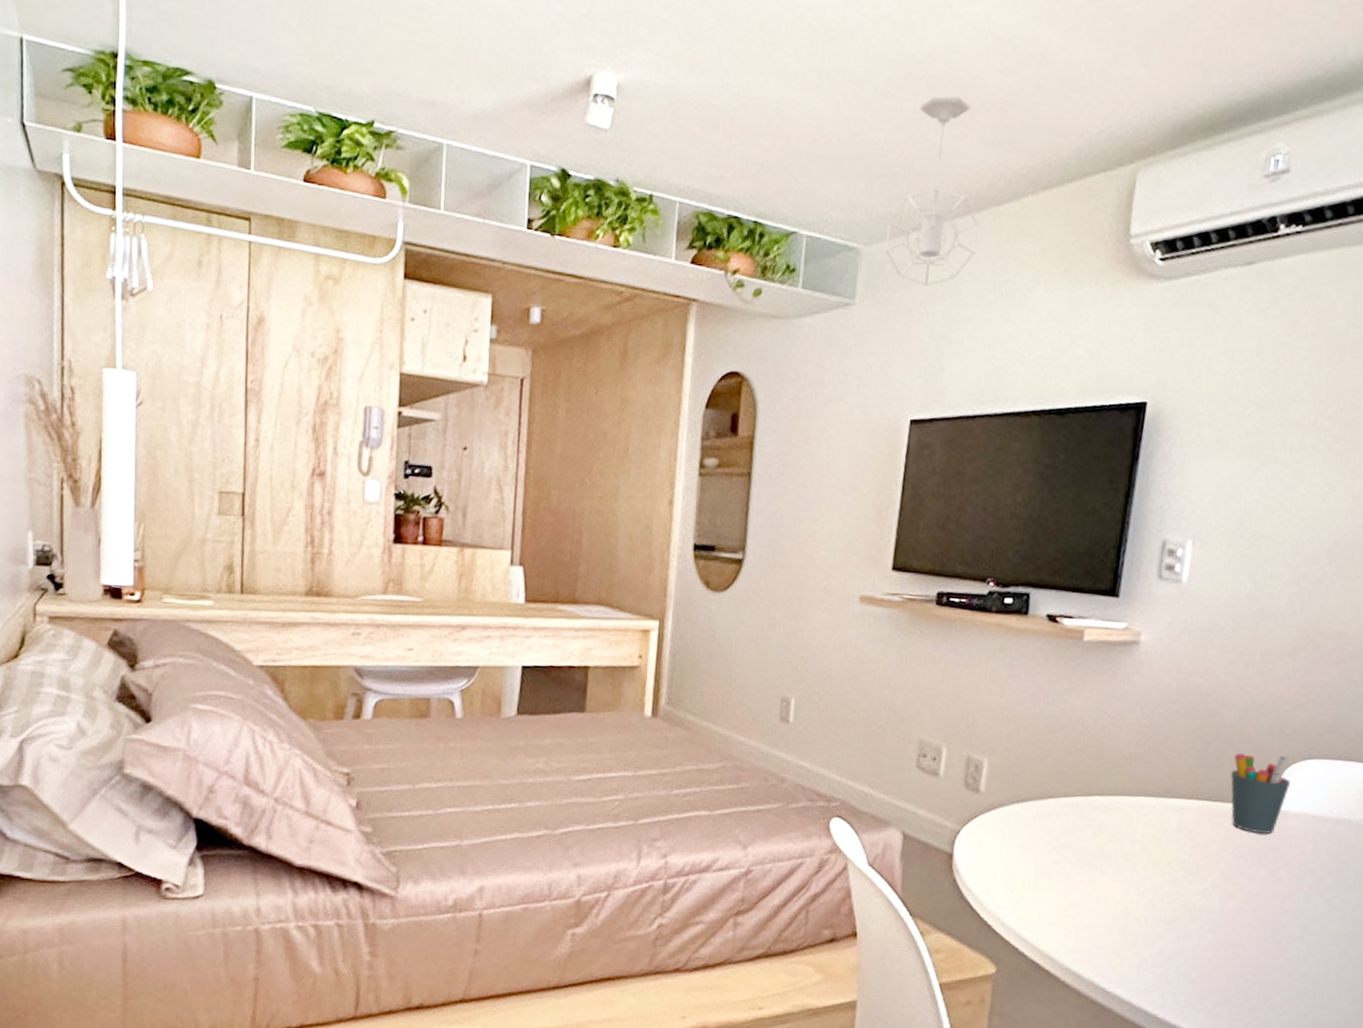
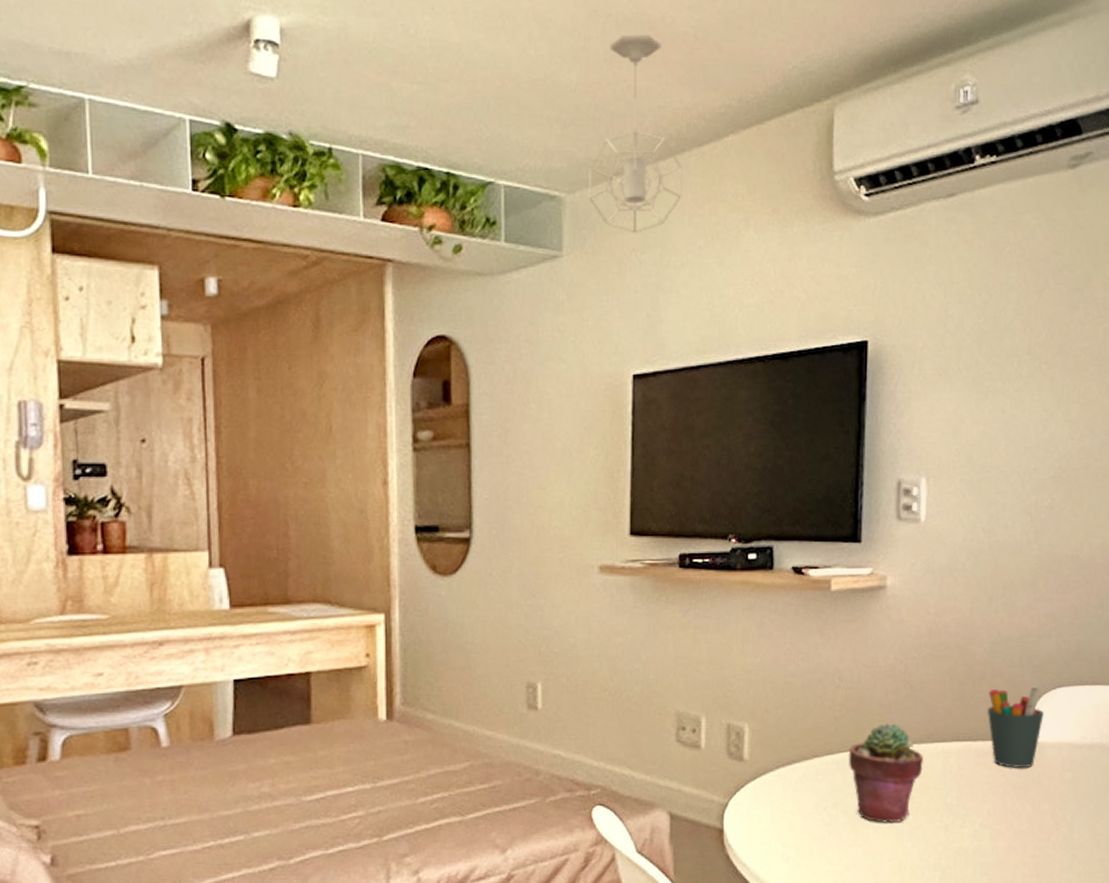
potted succulent: none [1083,774,1160,870] -> present [848,723,924,823]

